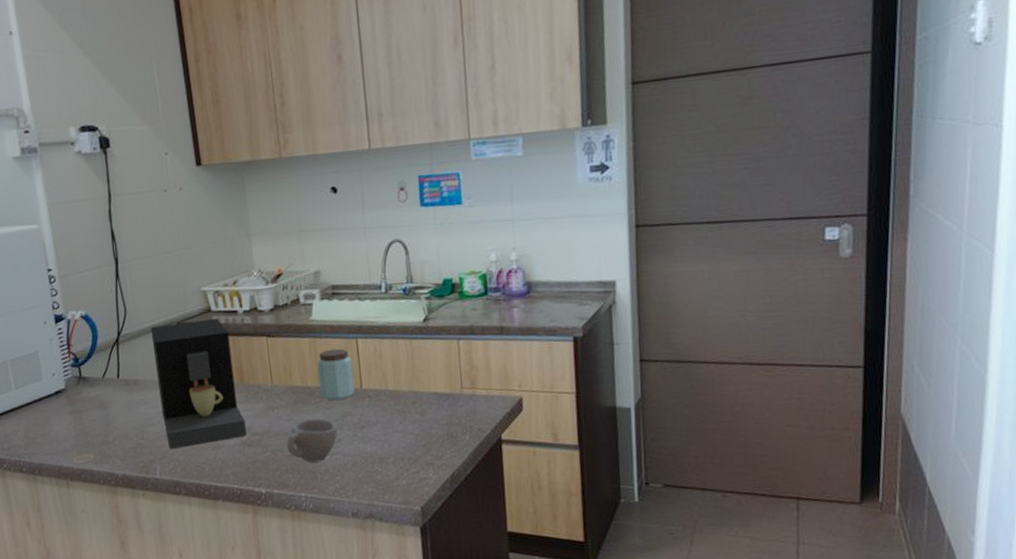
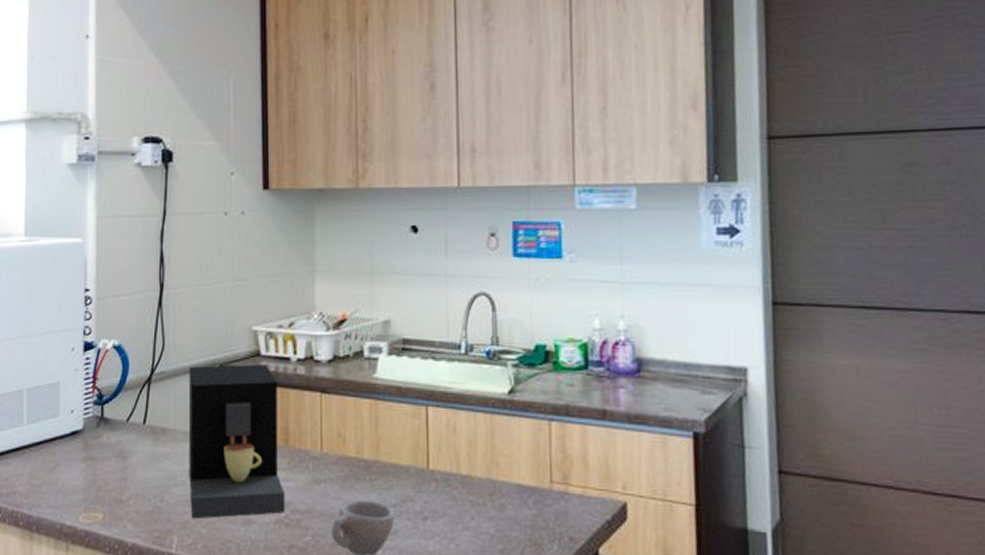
peanut butter: present [317,348,355,401] -> none [377,415,420,481]

